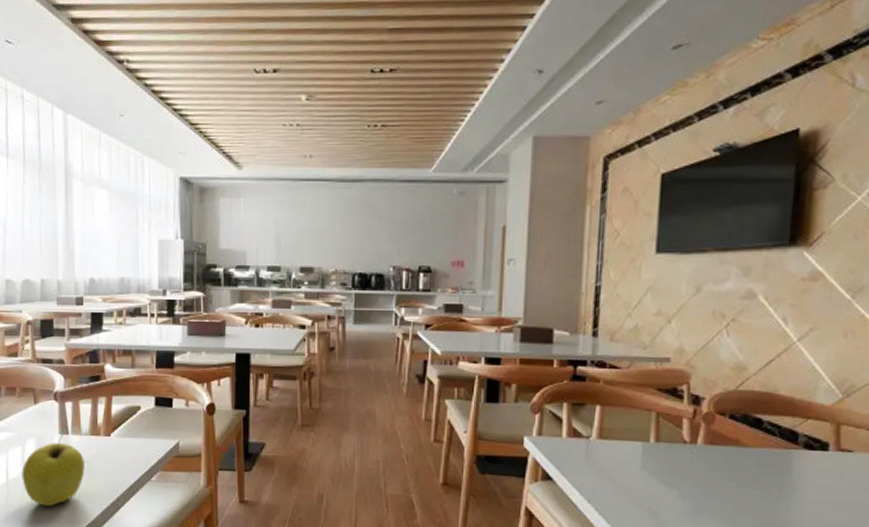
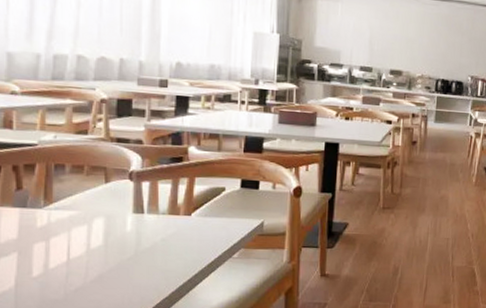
apple: present [22,434,85,507] -> none [86,213,161,285]

